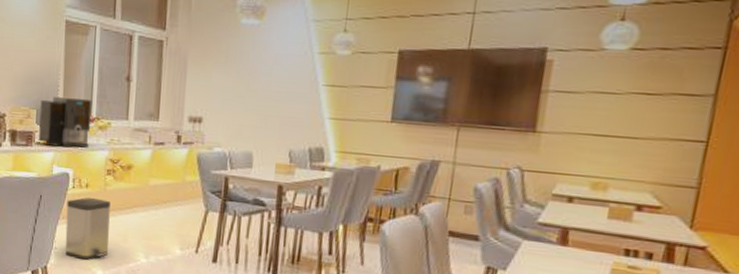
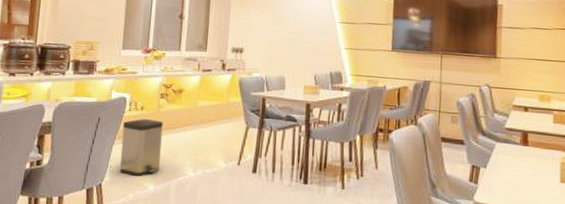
coffee machine: present [39,96,92,149] -> none [100,30,150,76]

